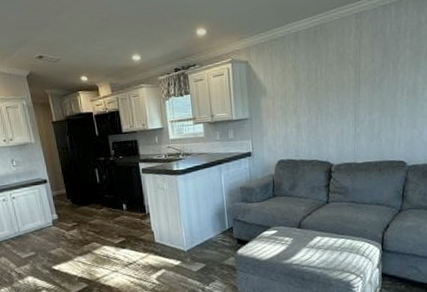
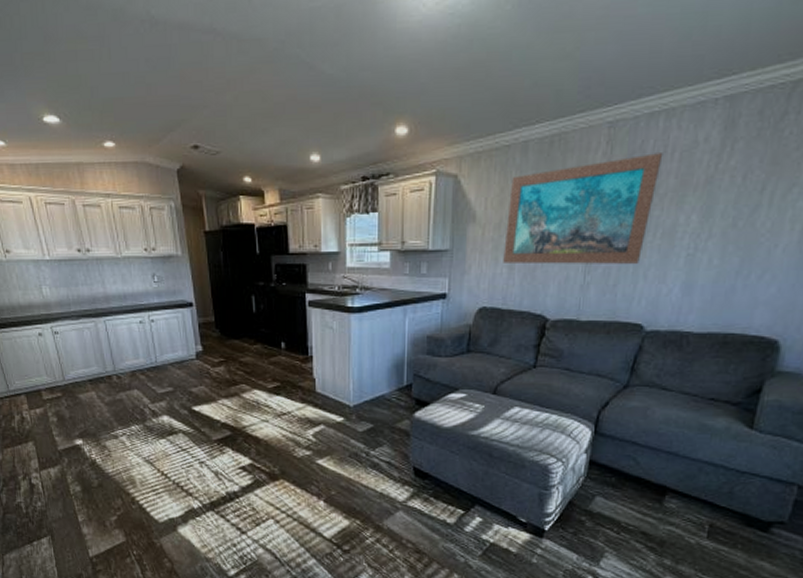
wall art: none [289,33,399,125] -> present [503,153,663,264]

